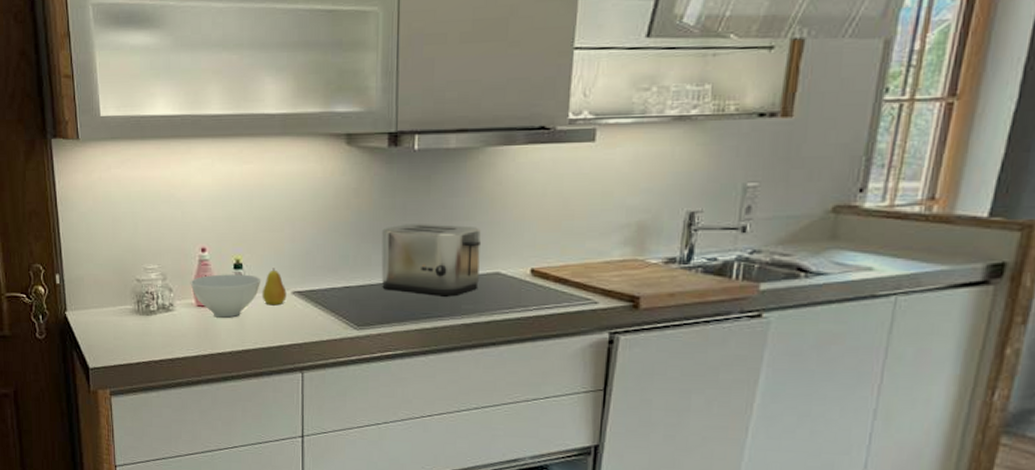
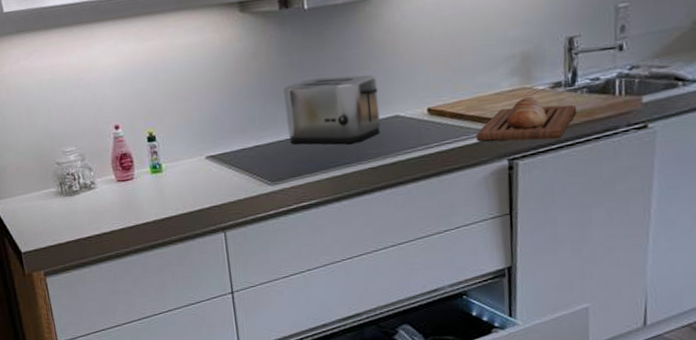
bowl: present [190,274,262,319] -> none [107,145,176,191]
fruit: present [262,268,287,306] -> none [177,136,201,172]
bread loaf: none [579,270,689,318] -> present [476,97,577,142]

